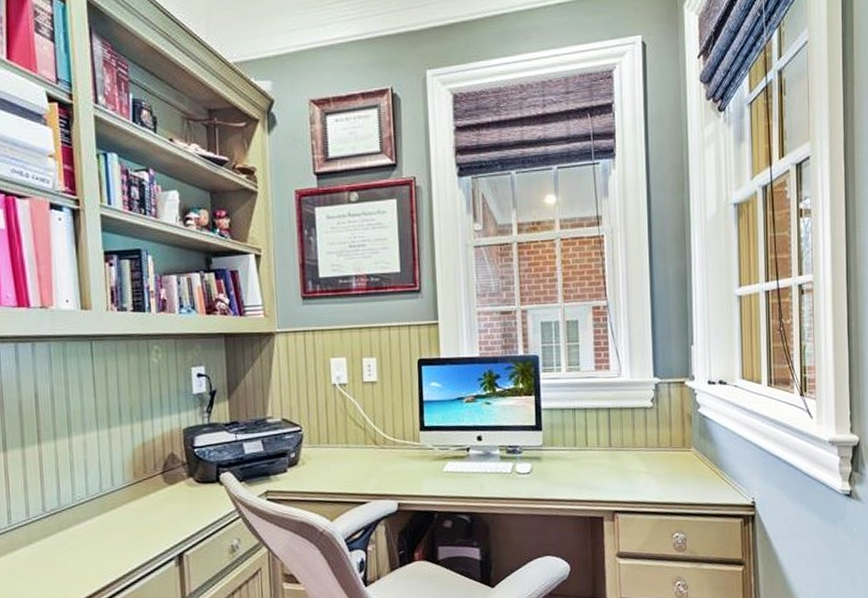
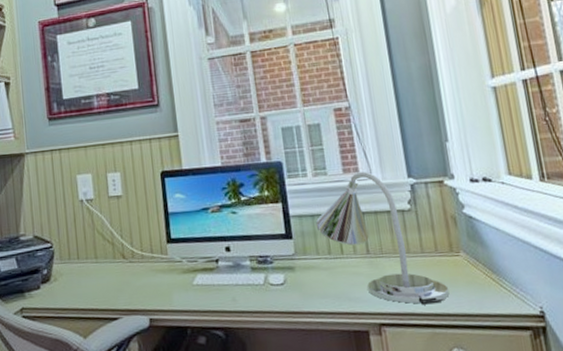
table lamp: none [565,369,678,494] -> present [315,171,450,305]

